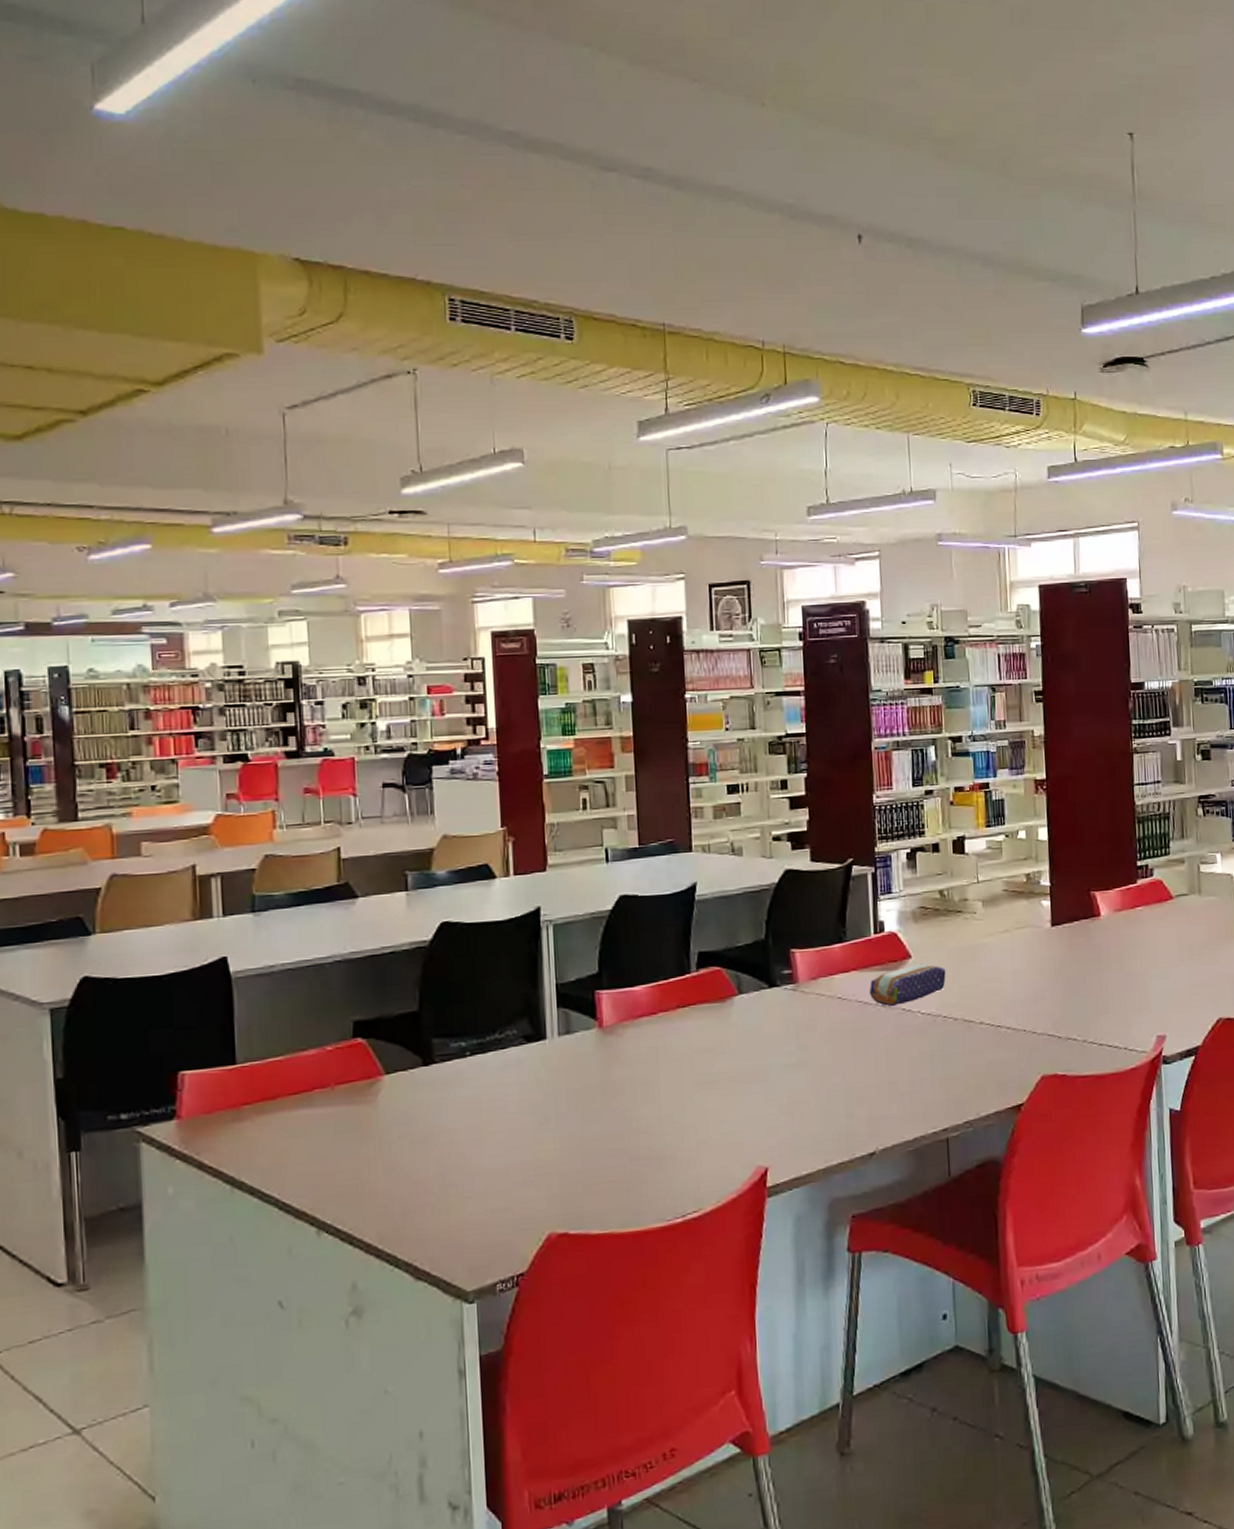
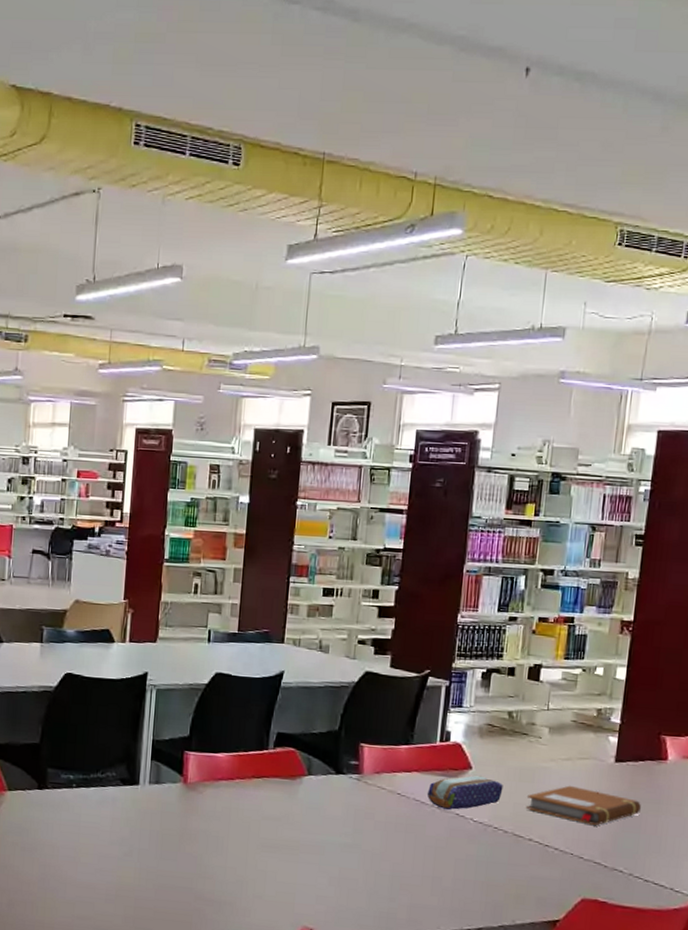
notebook: none [970,958,1083,996] -> present [525,785,641,825]

